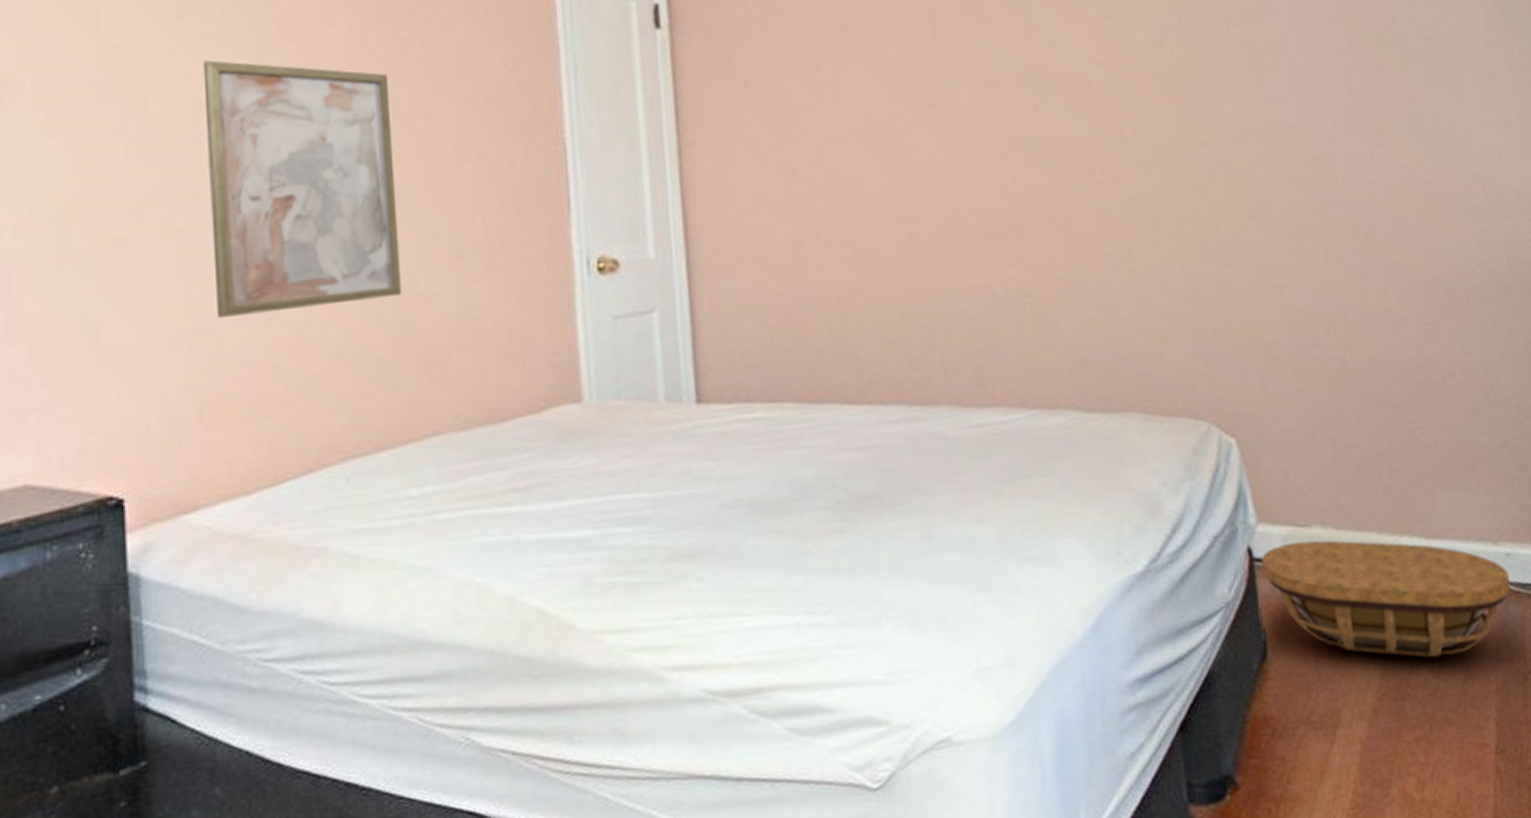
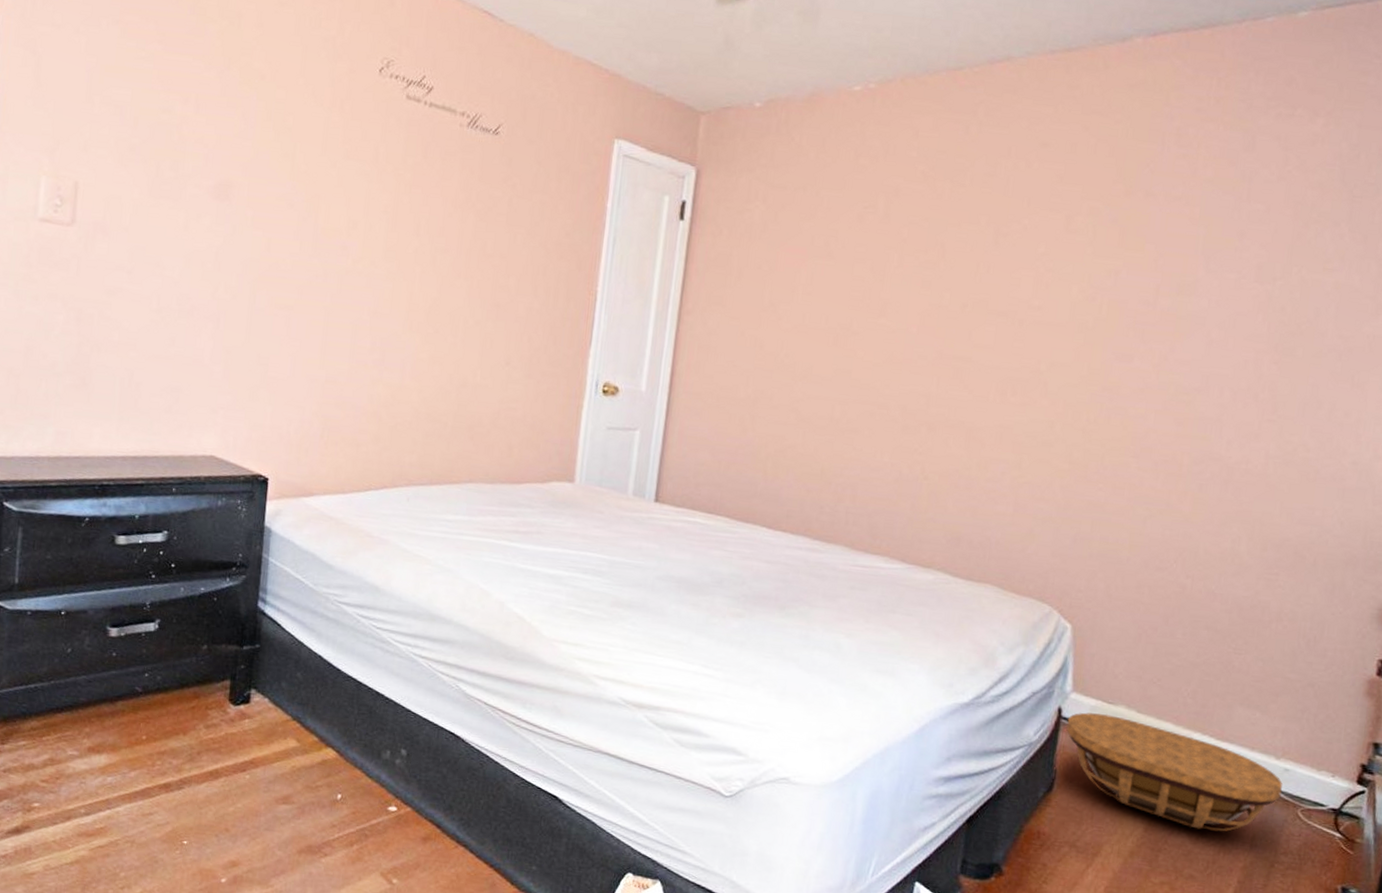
wall art: present [202,60,403,318] -> none [343,191,480,382]

